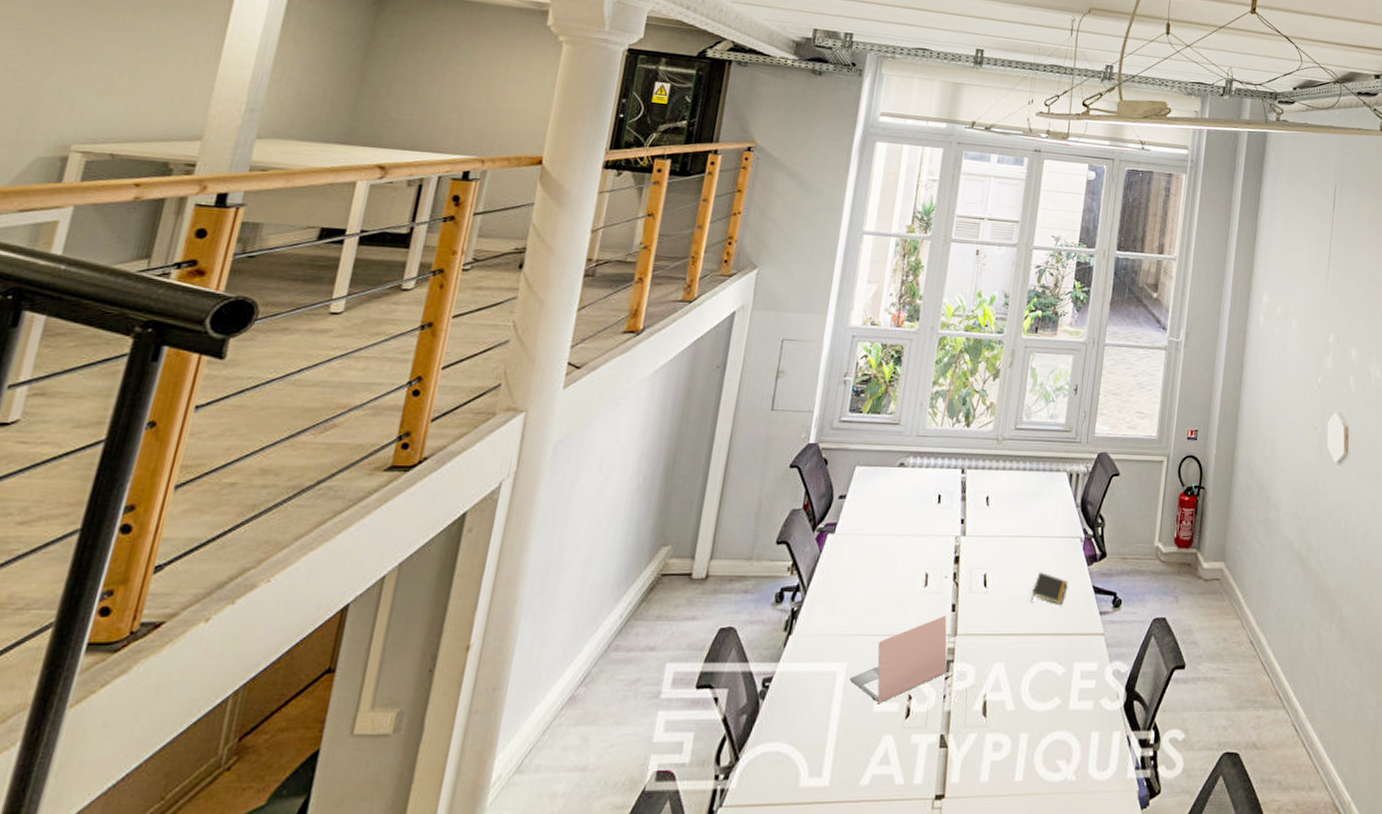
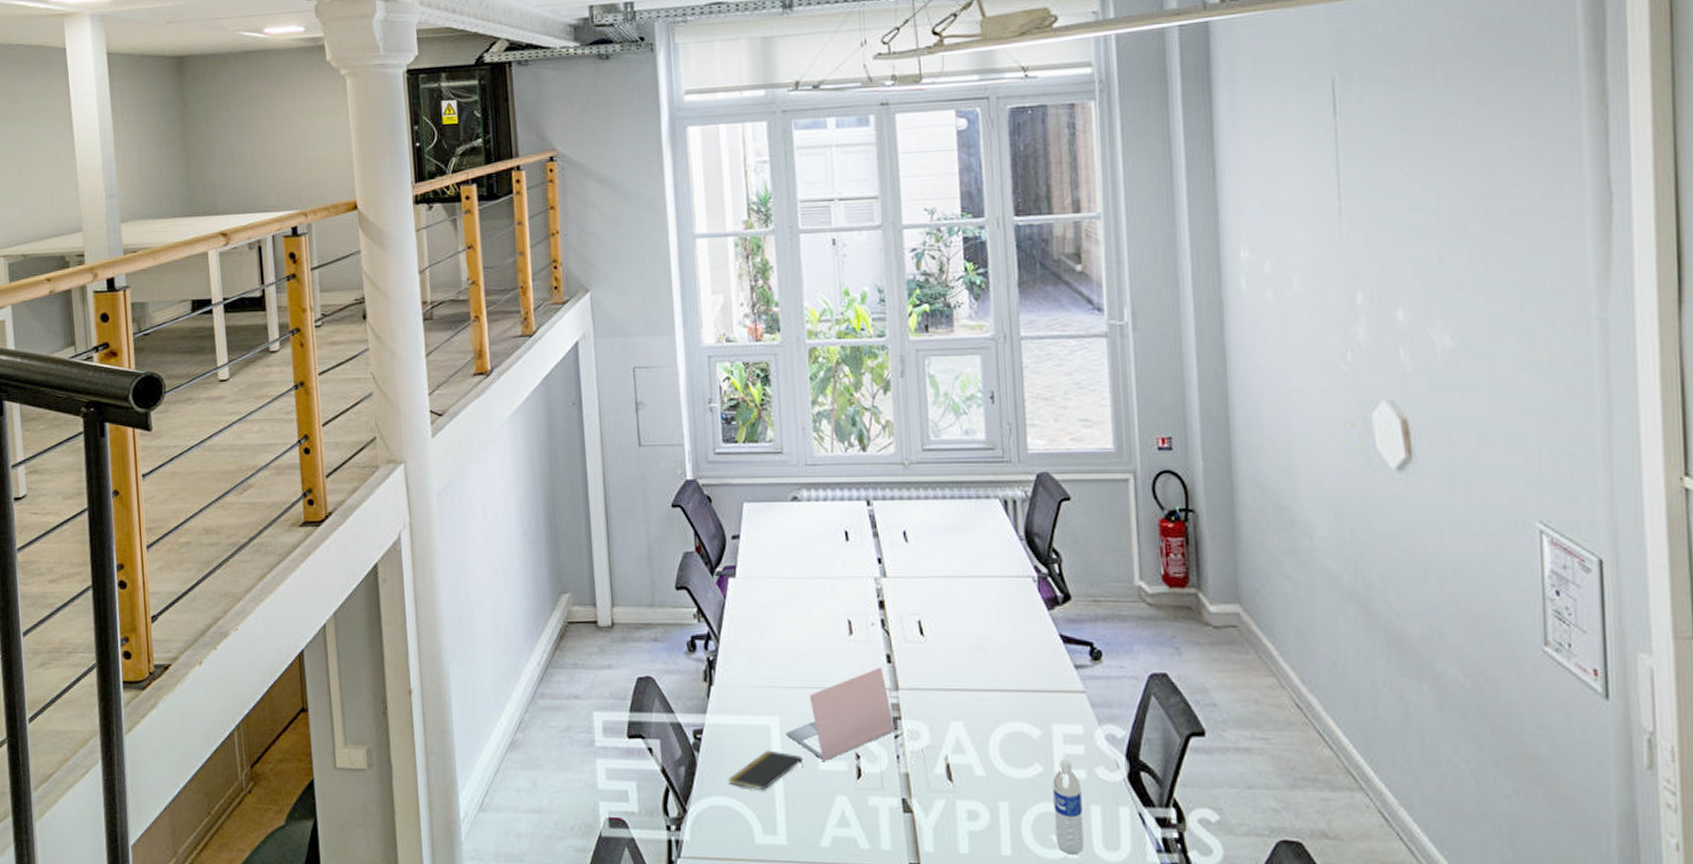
notepad: none [786,695,860,734] -> present [728,750,804,790]
notepad: present [1031,572,1068,604] -> none [982,618,1026,656]
water bottle: none [1060,692,1088,777] -> present [1052,758,1084,855]

